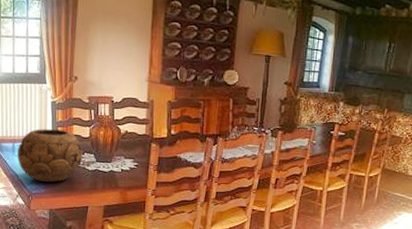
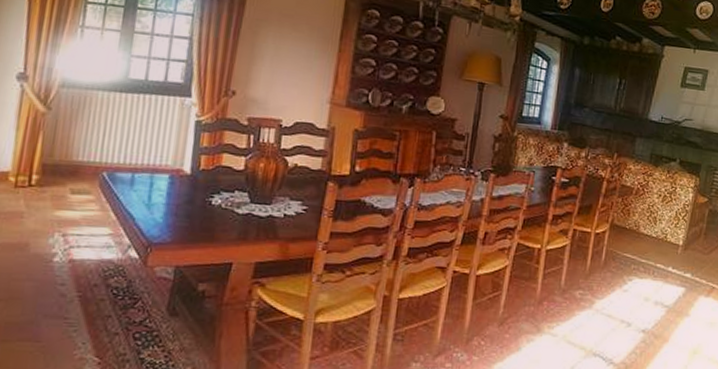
decorative bowl: present [18,129,82,182] -> none [137,156,233,229]

